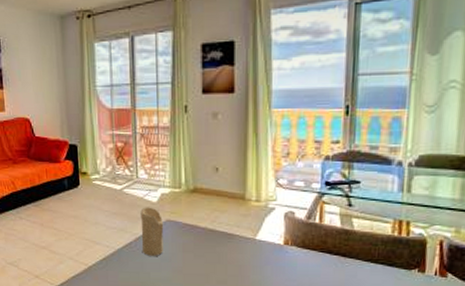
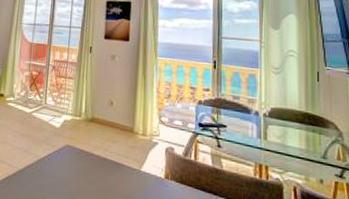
candle: present [140,207,164,256] -> none [41,131,64,180]

